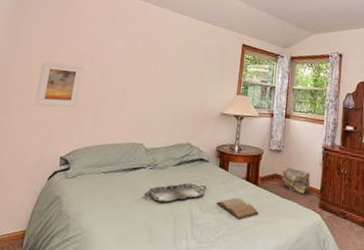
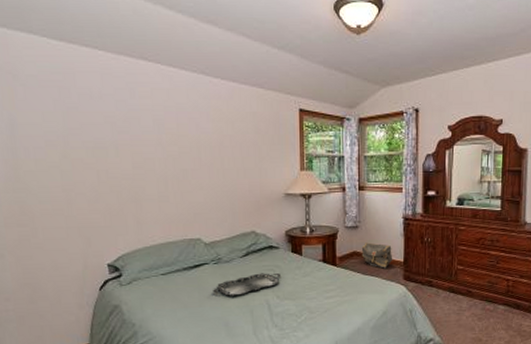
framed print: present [34,61,85,108] -> none [54,156,114,211]
book: present [216,198,259,220] -> none [294,281,341,302]

